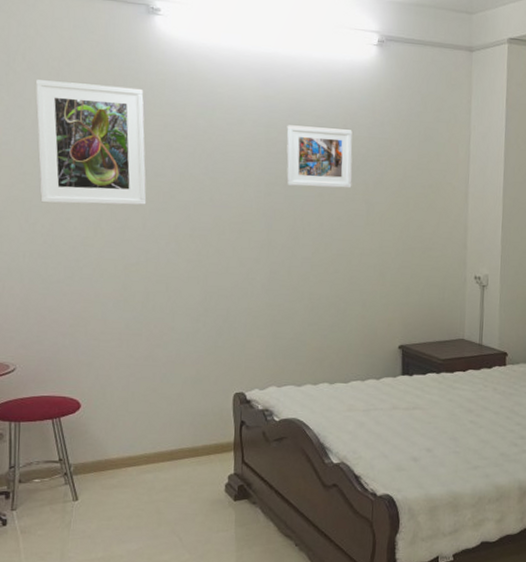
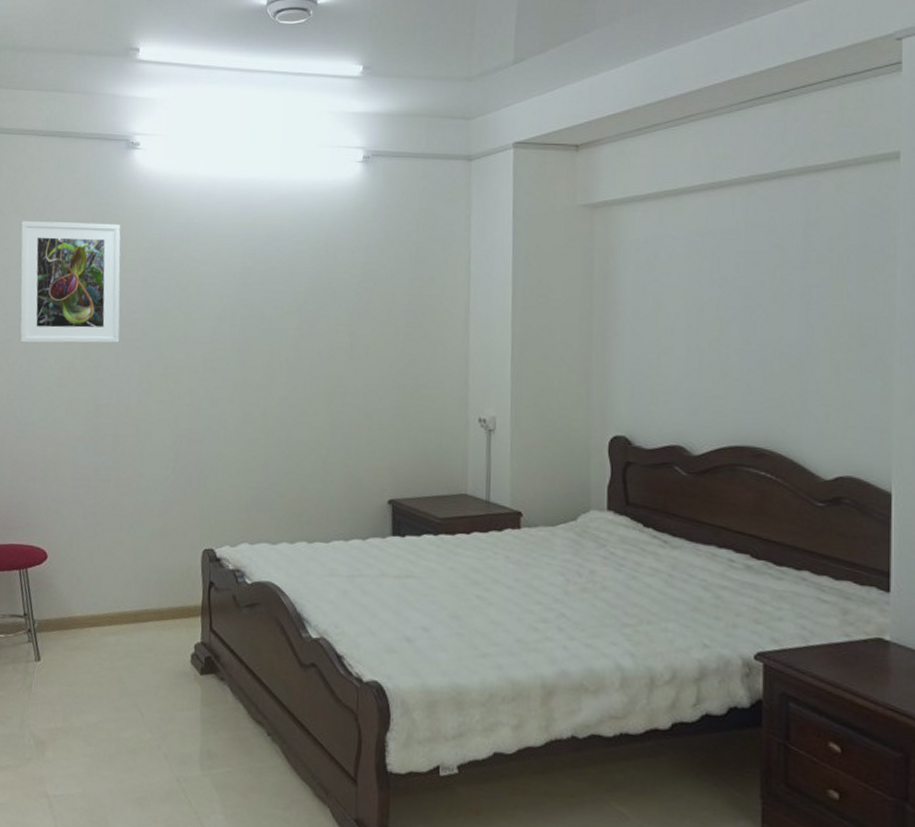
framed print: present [286,125,353,189] -> none [263,253,335,320]

